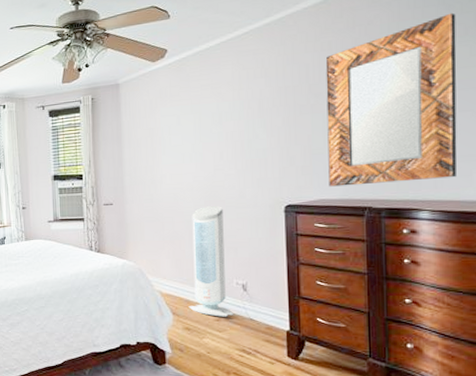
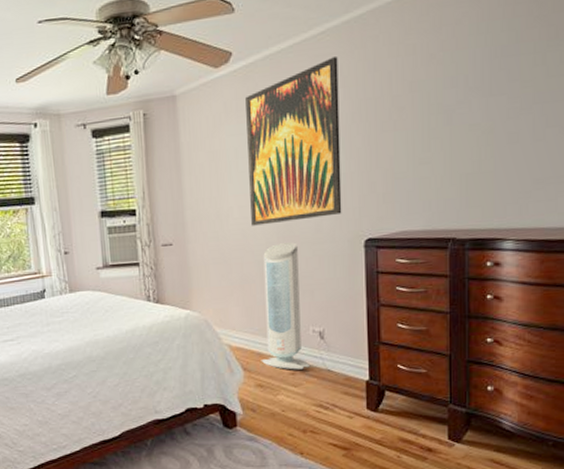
wall art: none [178,52,264,191] -> present [245,57,342,226]
home mirror: present [325,12,457,187] -> none [410,11,547,216]

